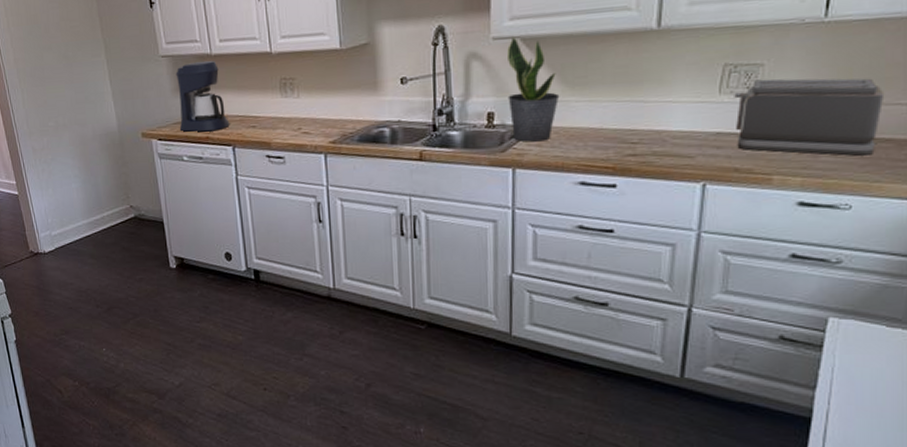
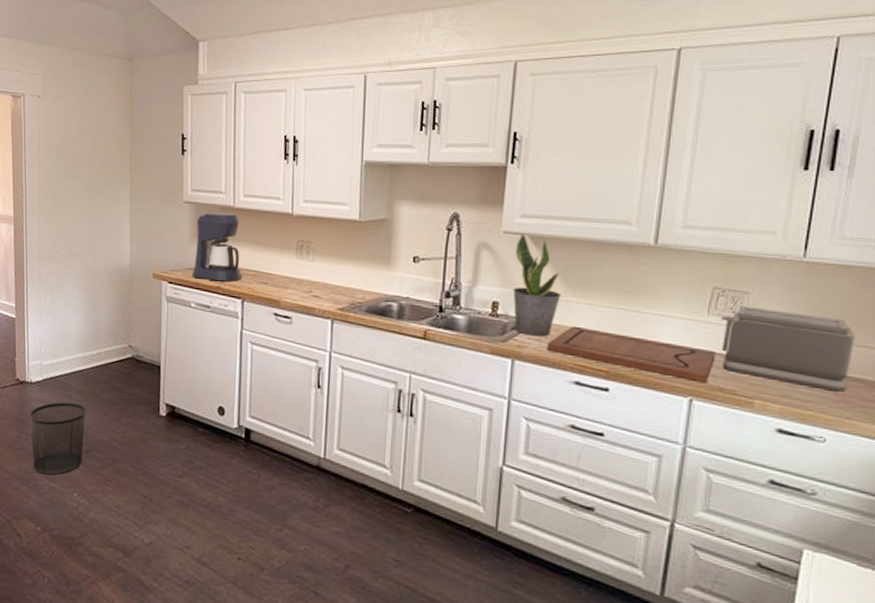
waste bin: none [48,267,105,335] -> present [29,402,86,475]
cutting board: none [548,125,729,166] -> present [547,325,716,384]

